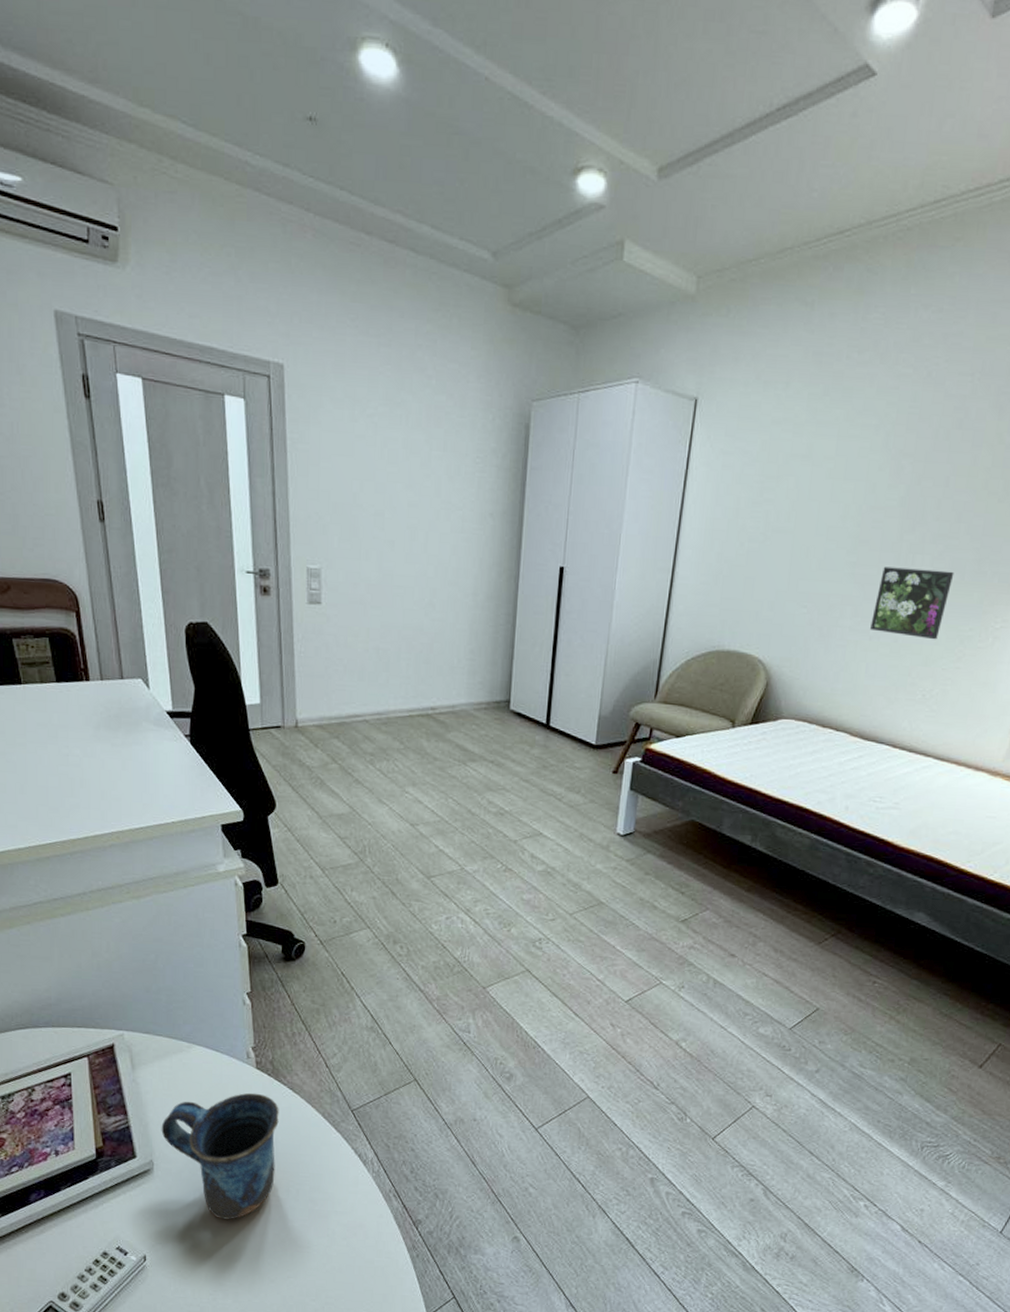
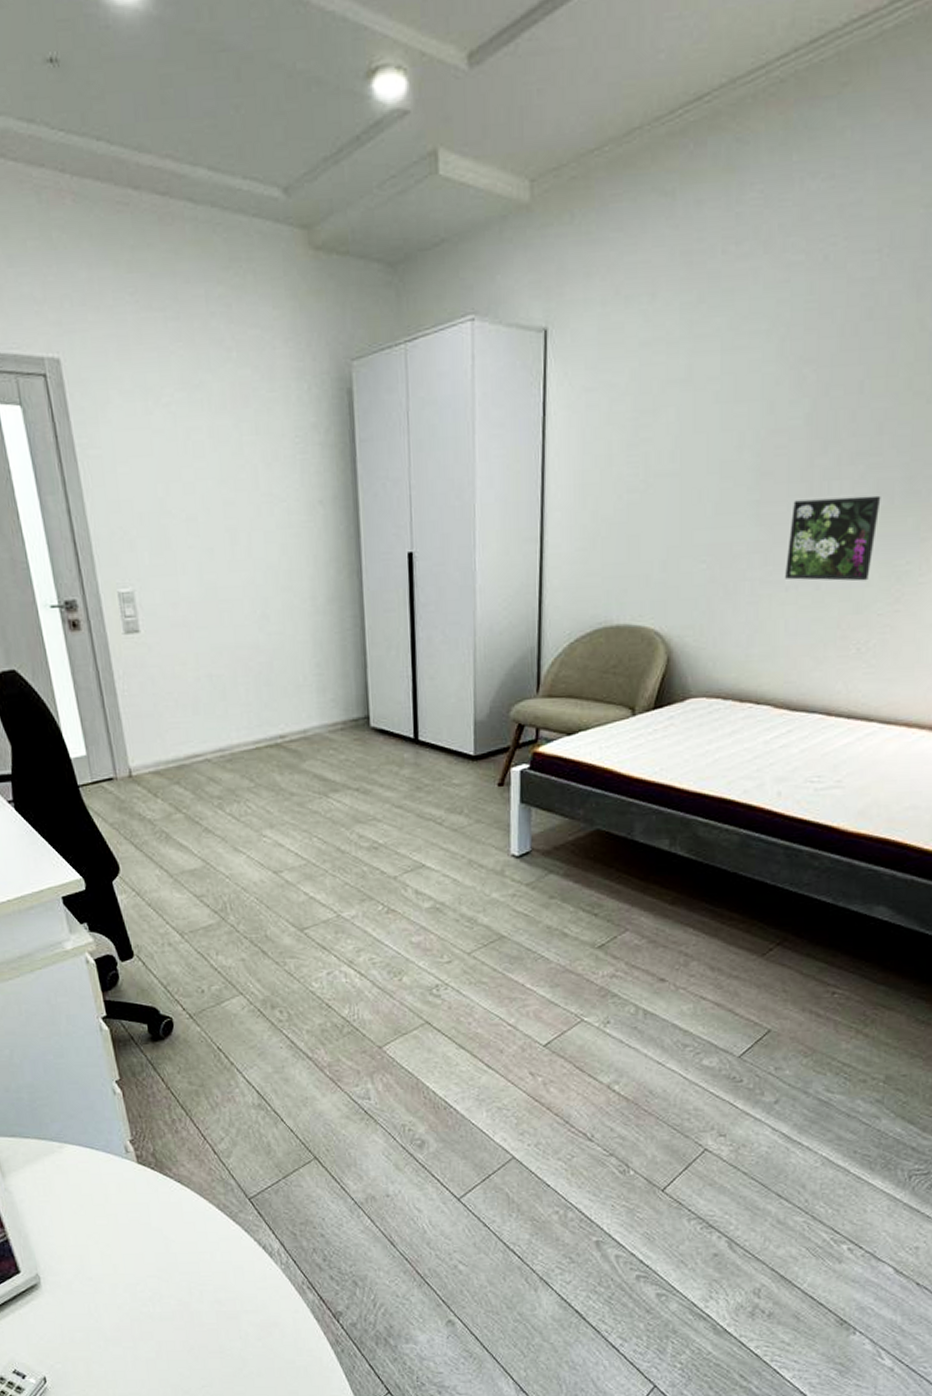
mug: present [161,1092,279,1220] -> none [42,1190,174,1331]

